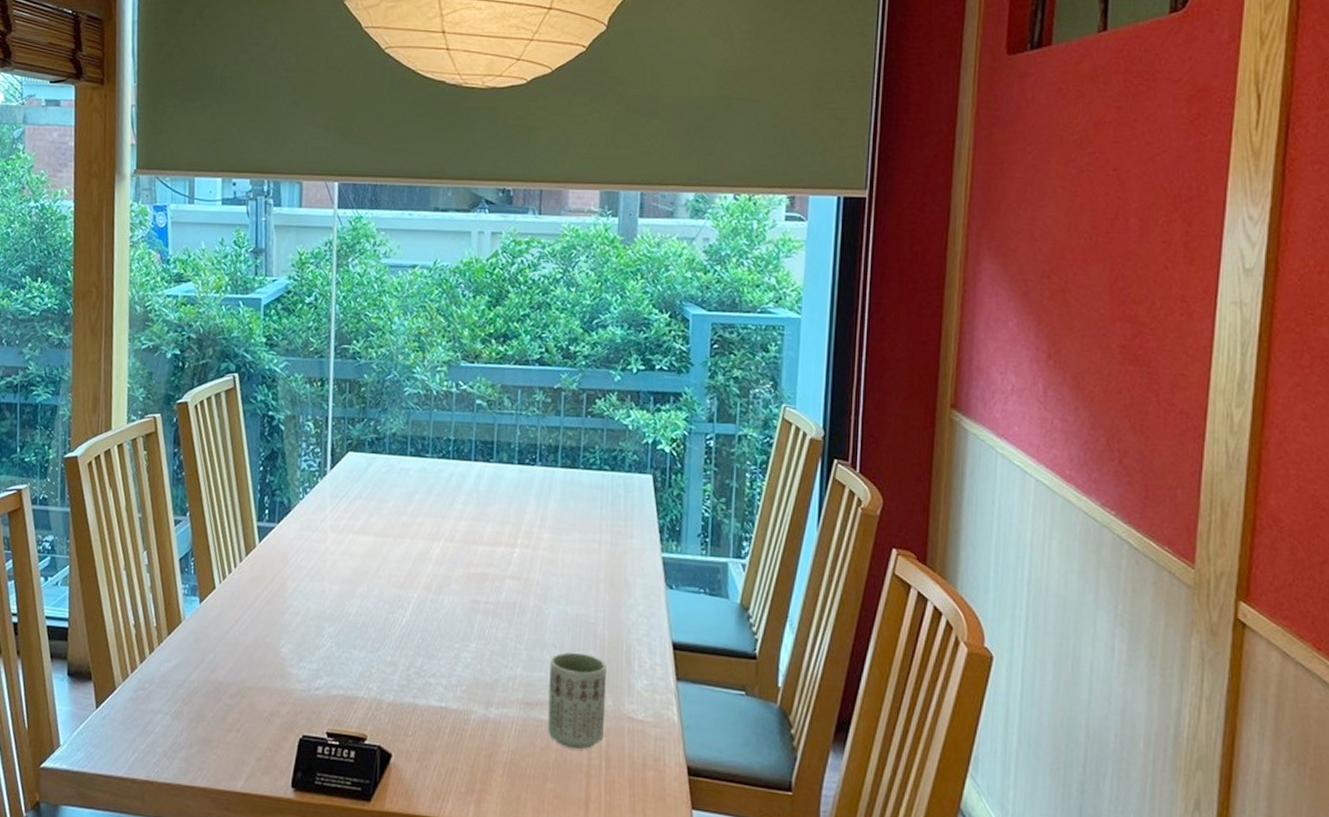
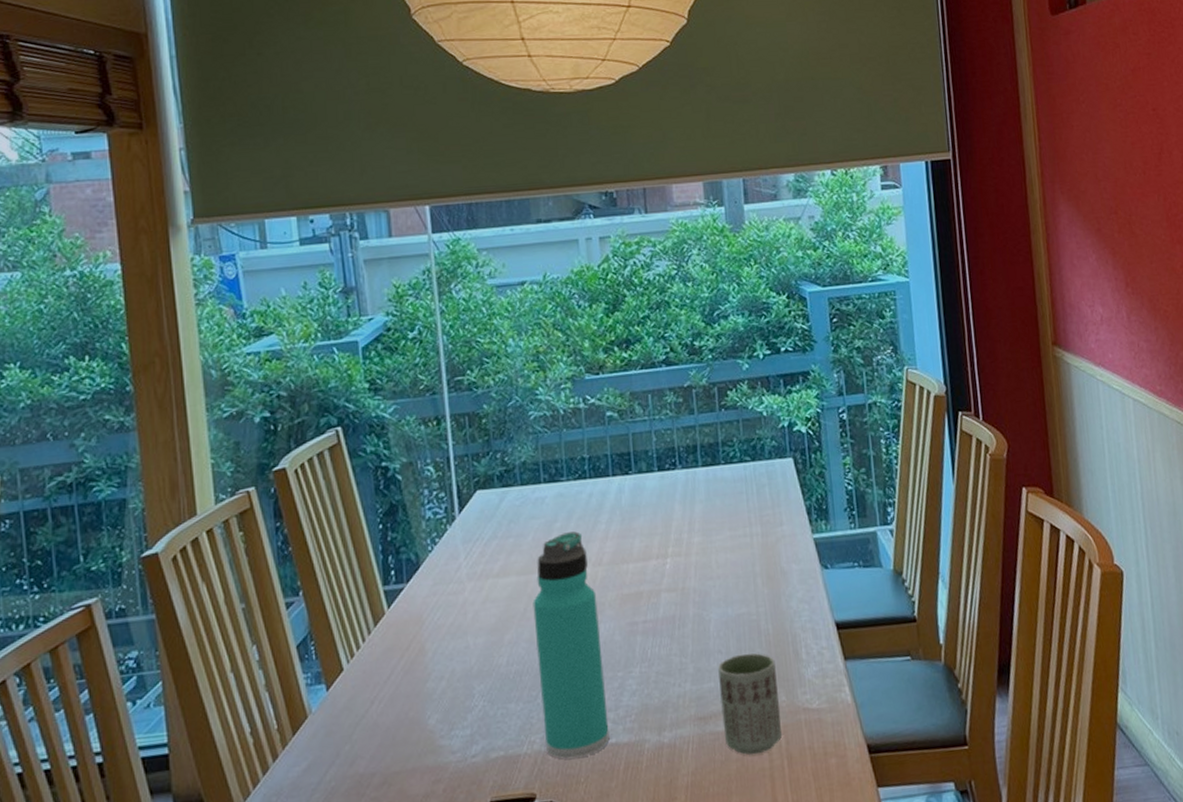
thermos bottle: none [381,505,445,713] -> present [533,531,610,759]

